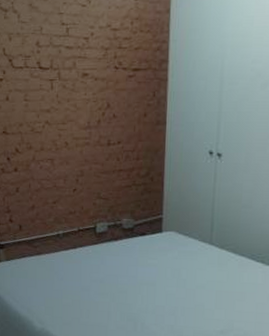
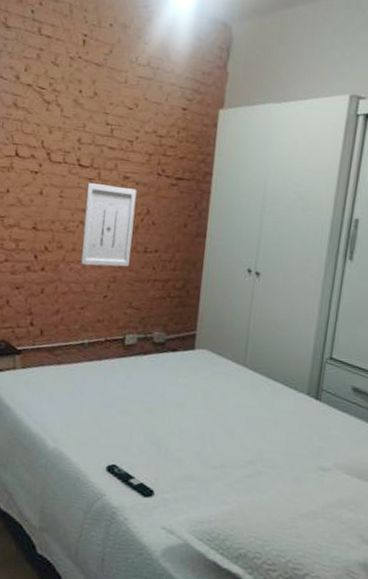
wall art: none [49,84,96,163] -> present [81,183,137,267]

